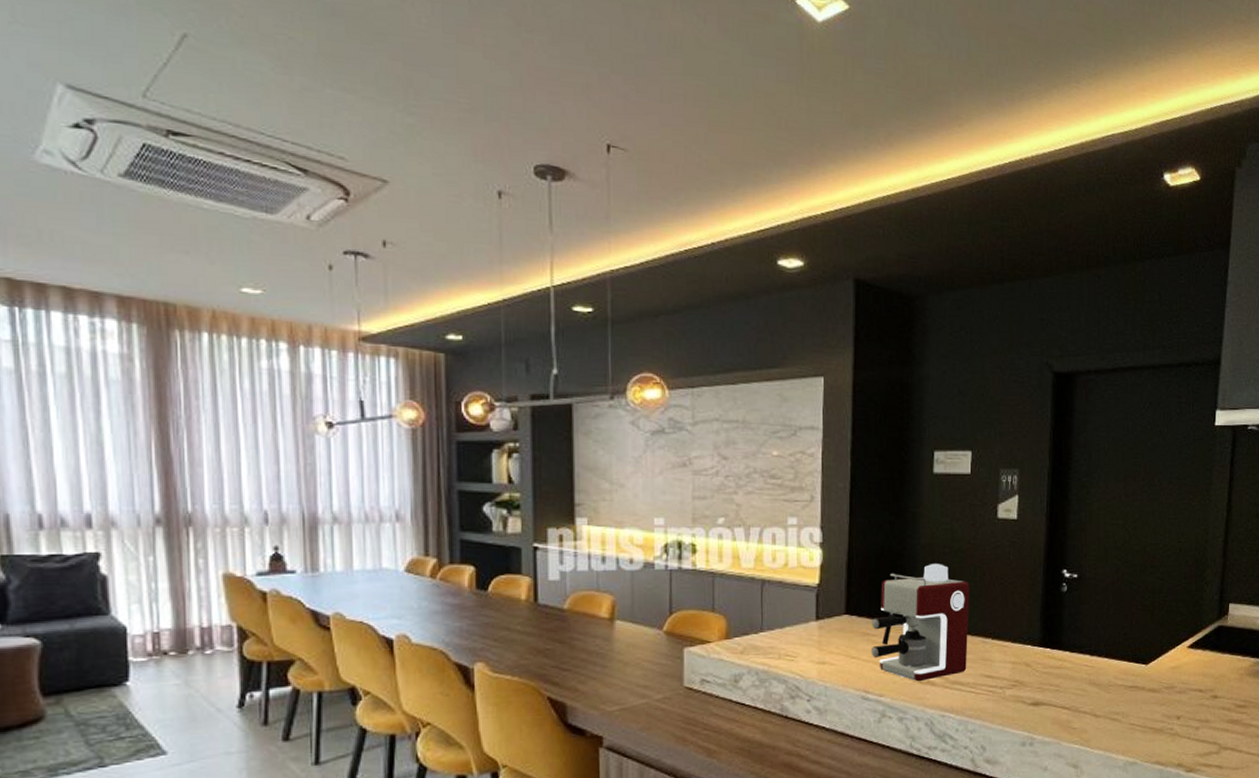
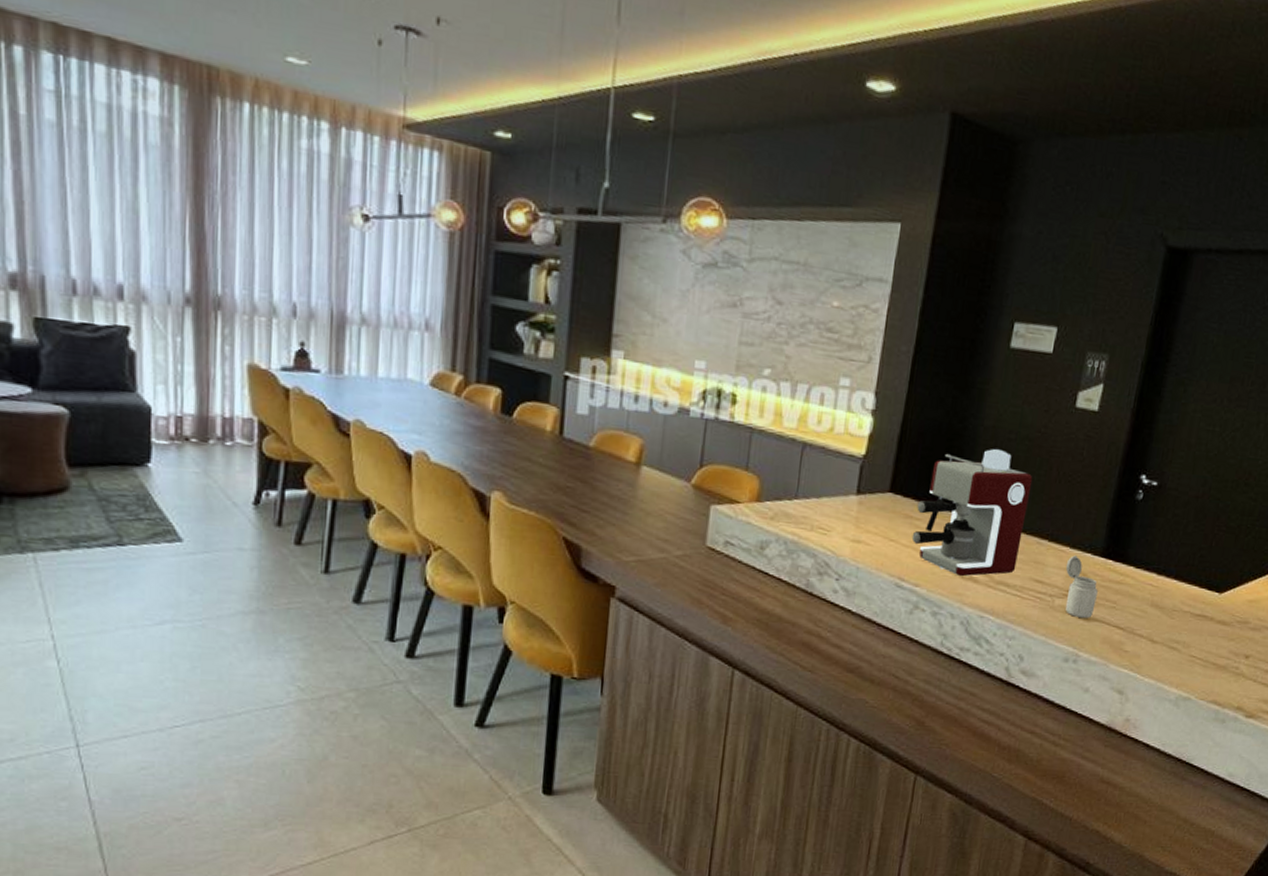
jar: none [1010,648,1041,705] -> present [1065,555,1098,619]

